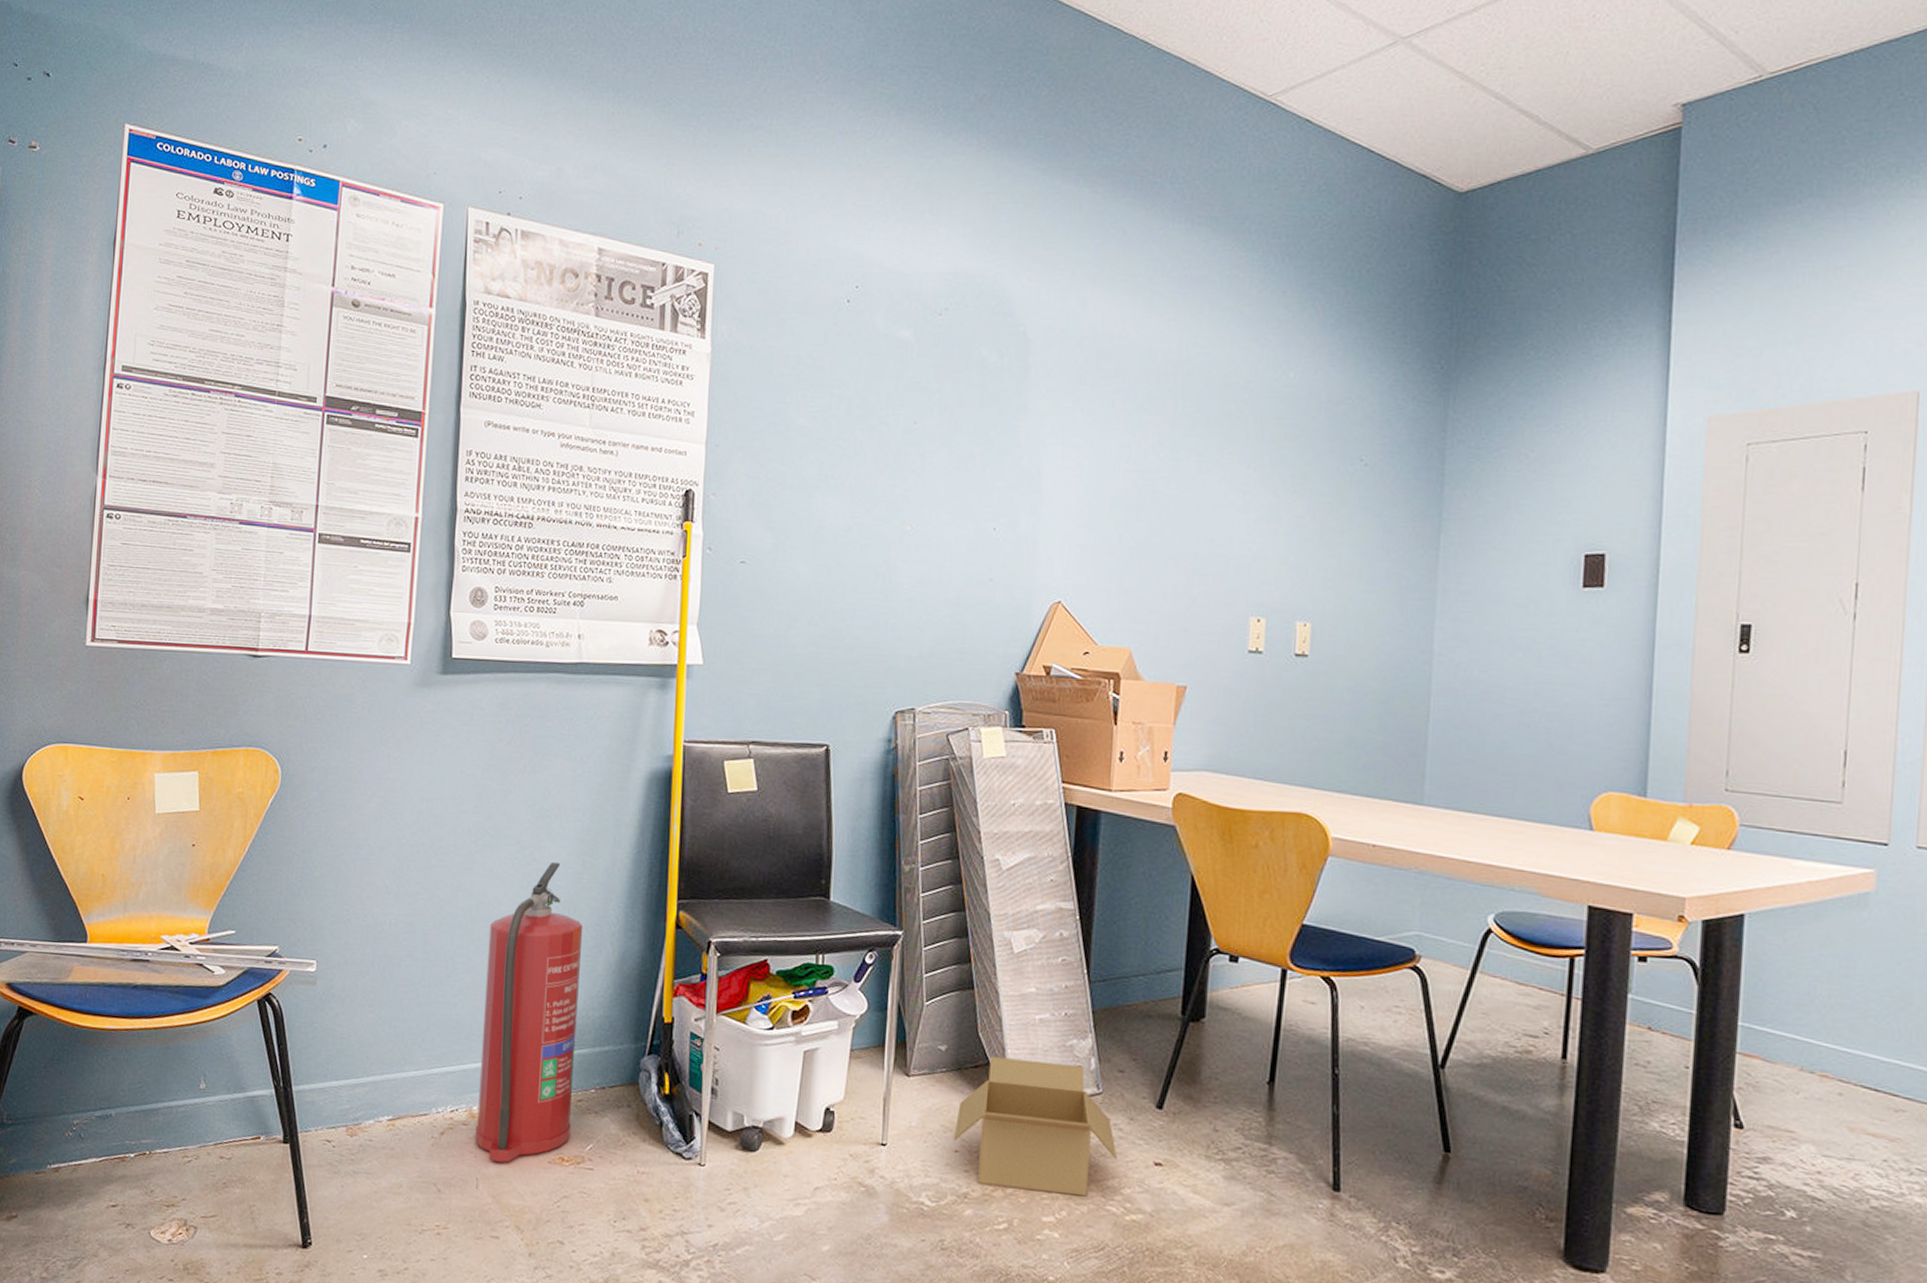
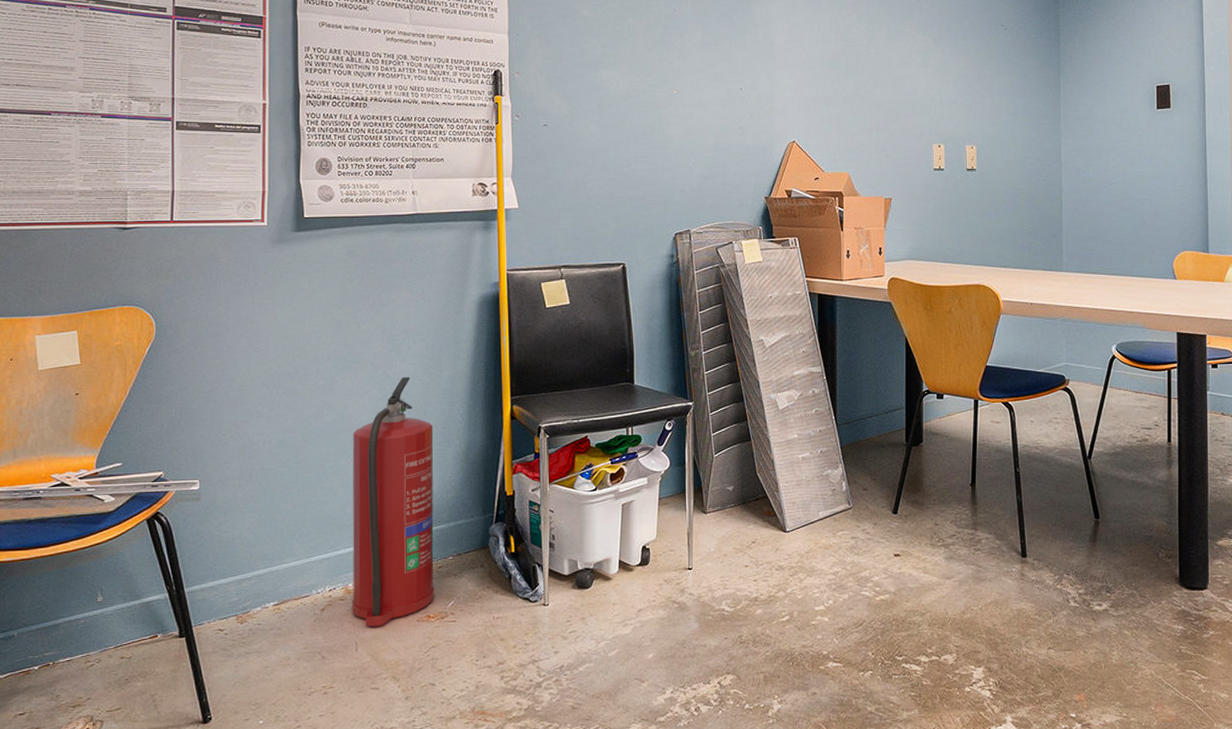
cardboard box: present [953,1056,1118,1197] -> none [743,489,867,589]

